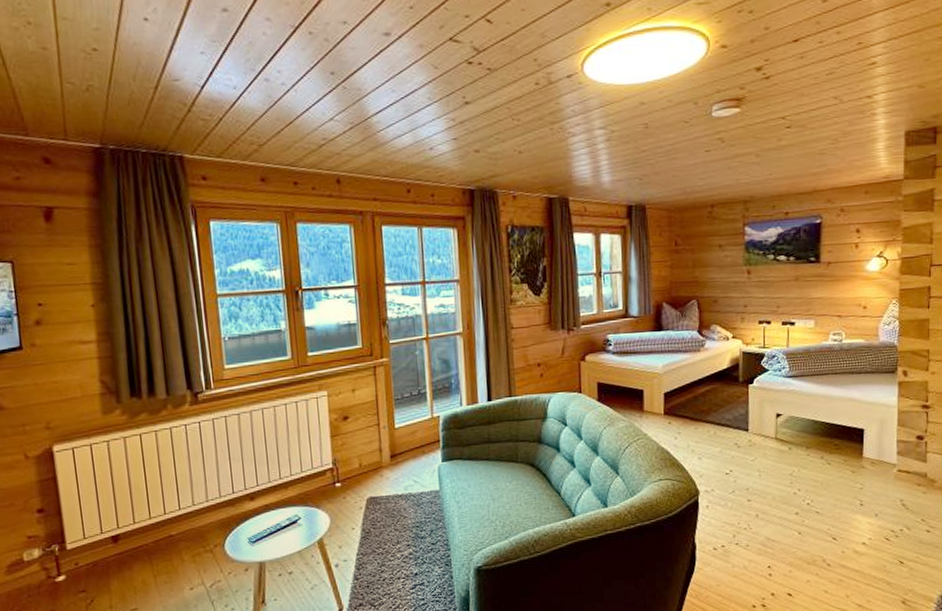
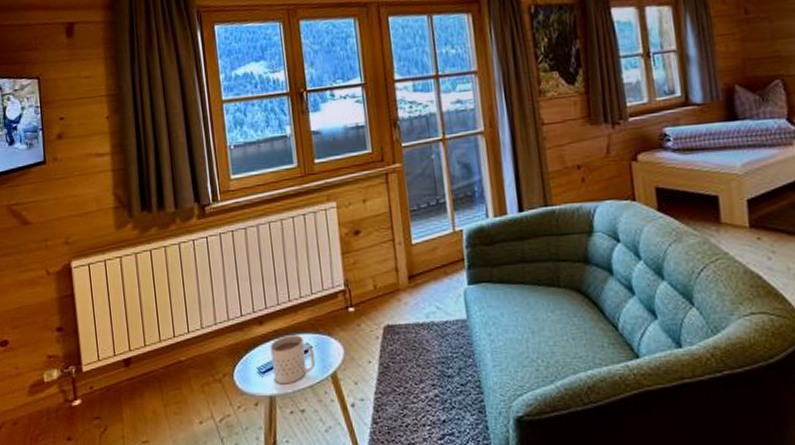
mug: none [260,508,304,552] -> present [269,335,316,385]

